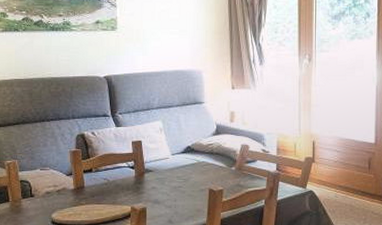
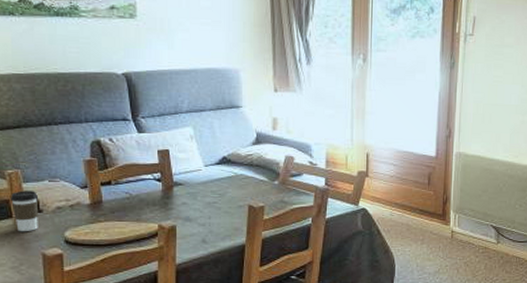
coffee cup: none [9,178,31,214] -> present [11,191,38,232]

